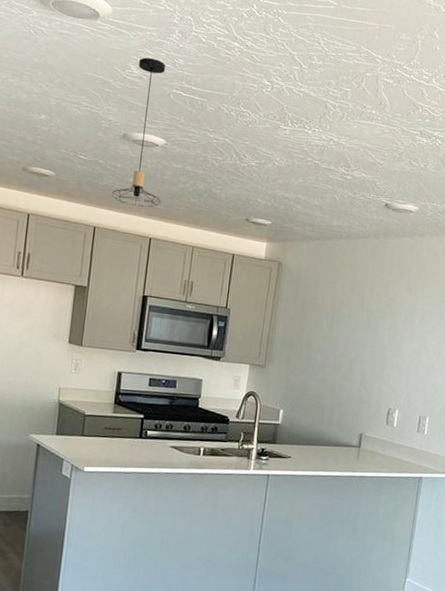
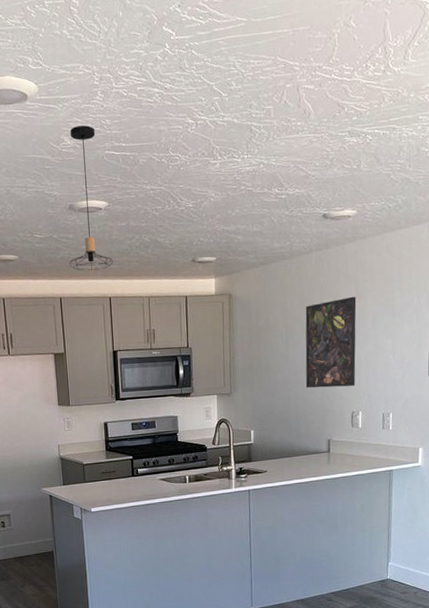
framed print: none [344,290,408,383] -> present [305,296,357,388]

